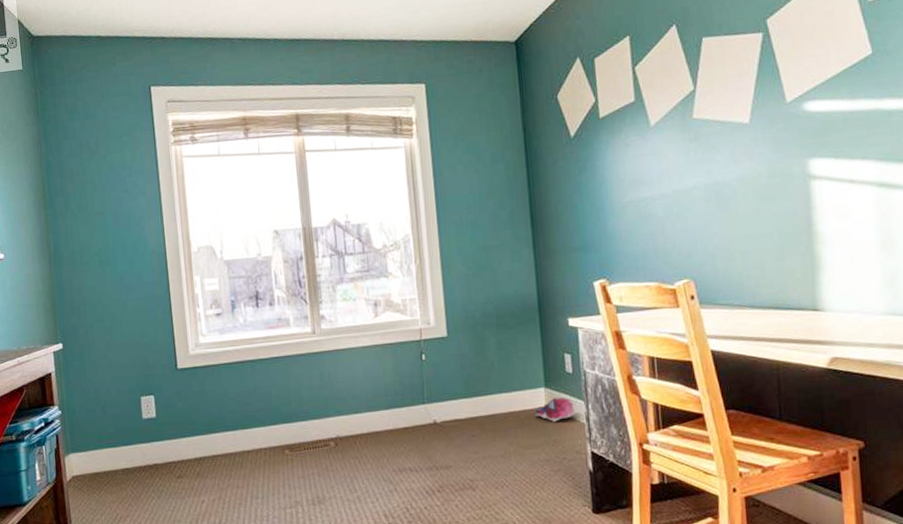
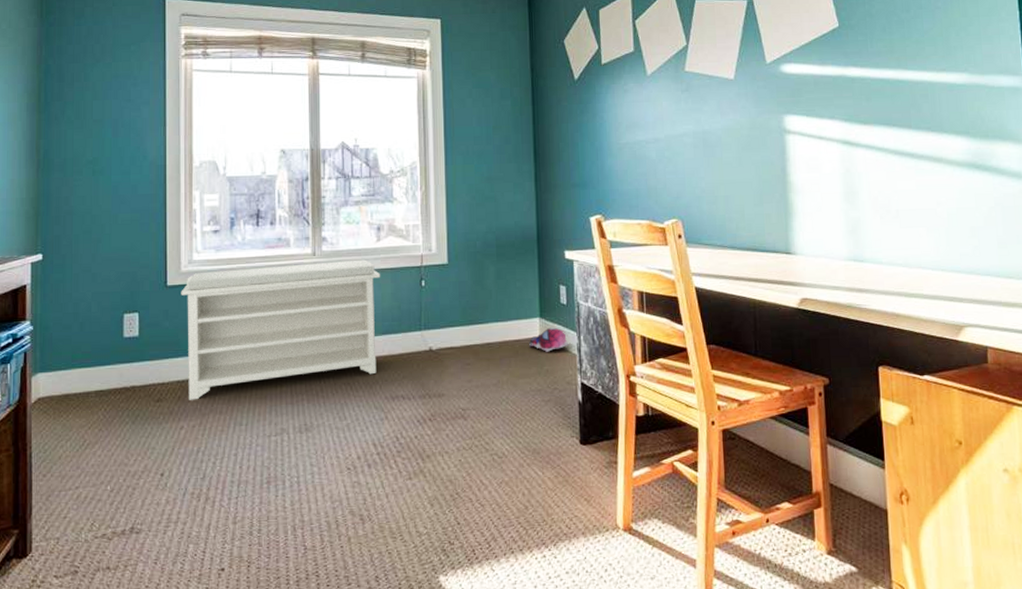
bench: none [191,336,383,476] -> present [181,259,381,400]

